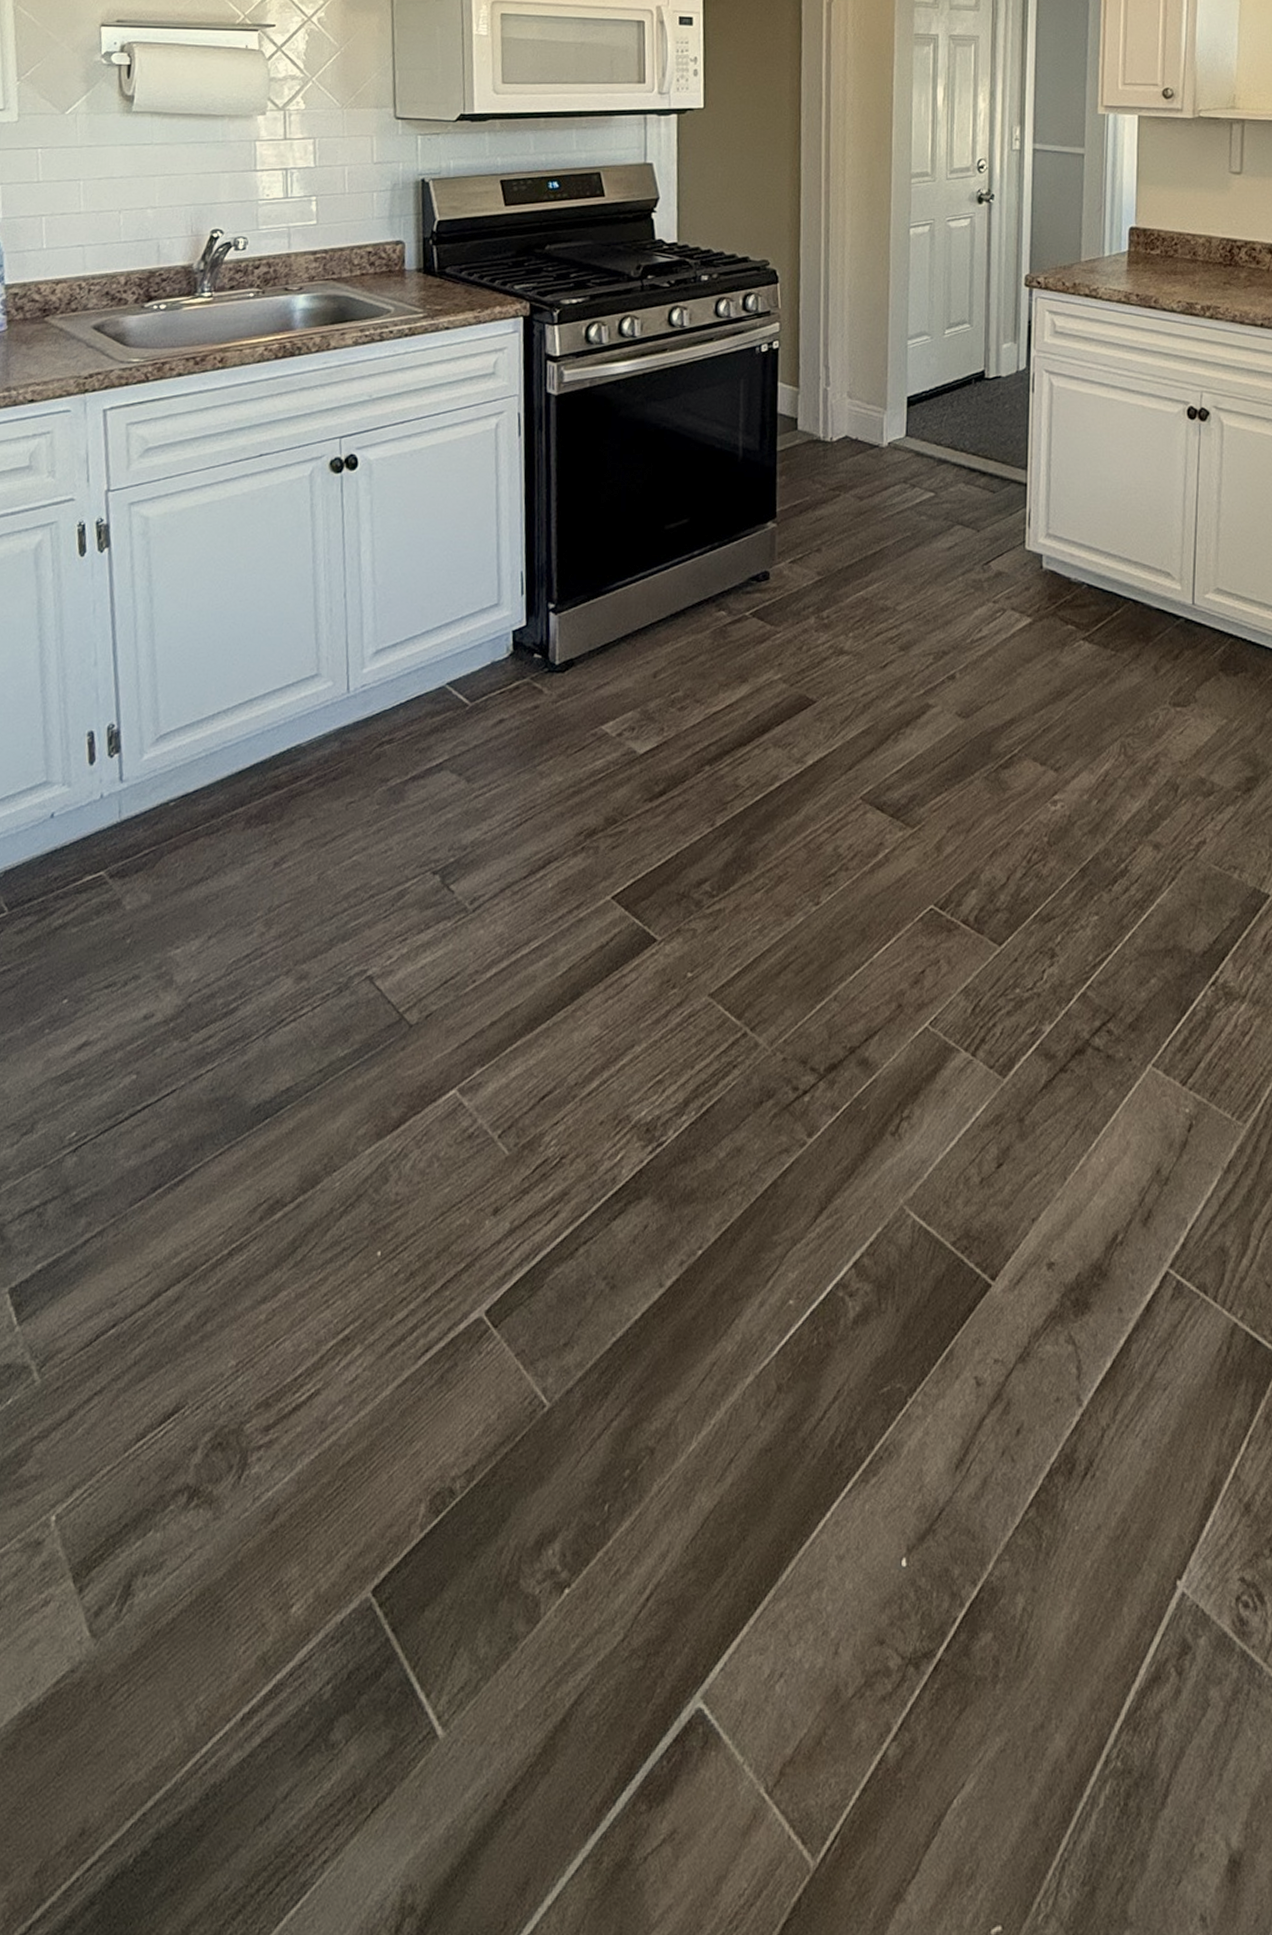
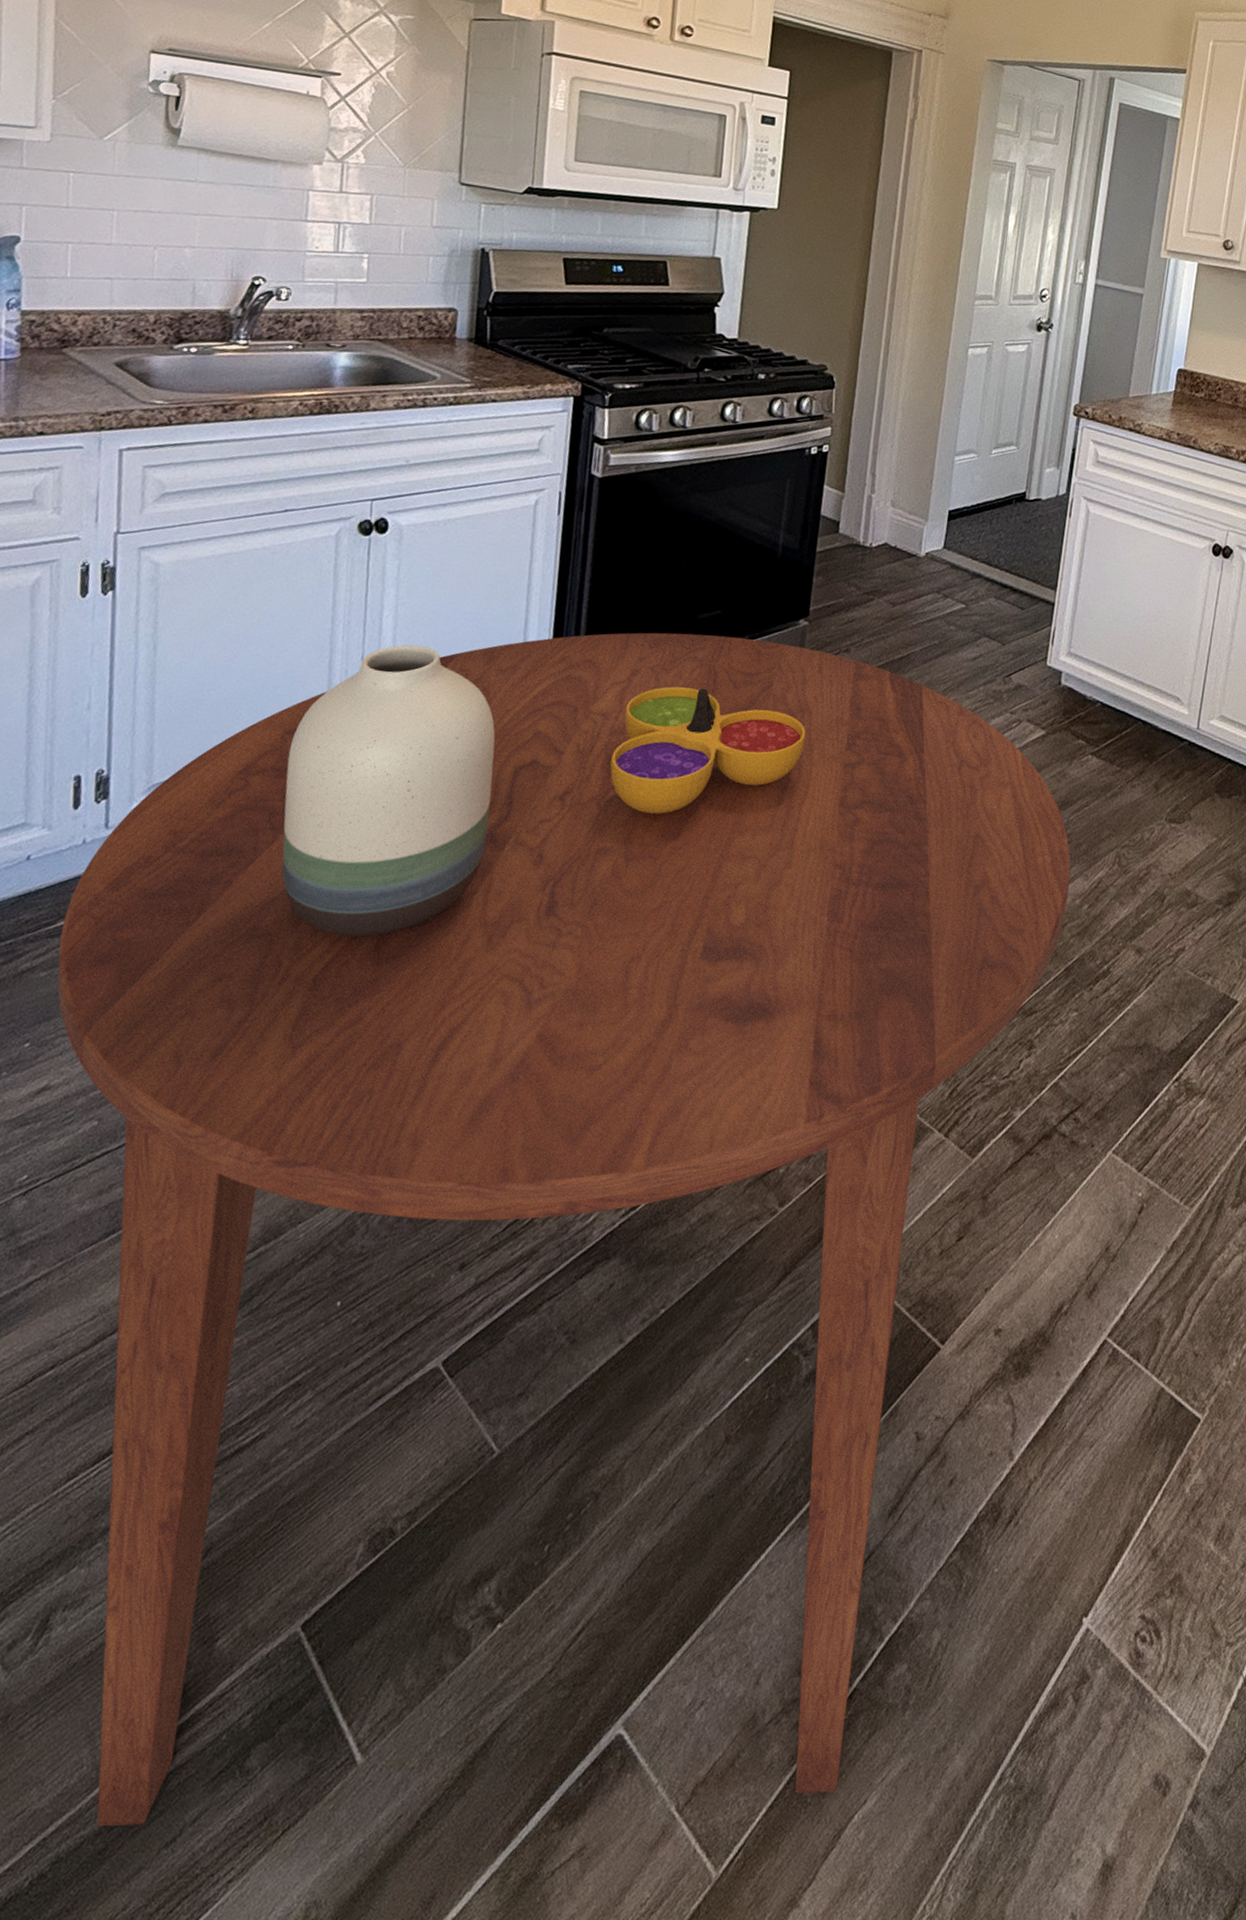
dining table: none [87,545,1074,1803] -> present [57,632,1071,1827]
vase: none [283,578,481,876] -> present [282,645,496,937]
decorative bowl: none [593,600,786,733] -> present [610,686,806,815]

